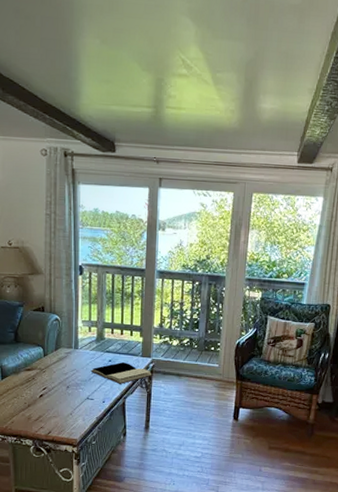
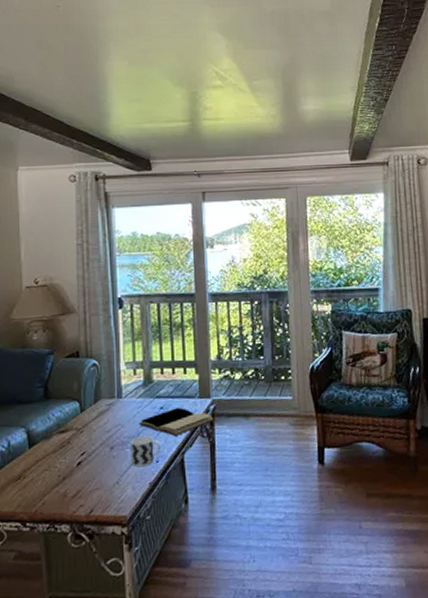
cup: none [83,381,108,404] -> present [130,435,161,466]

